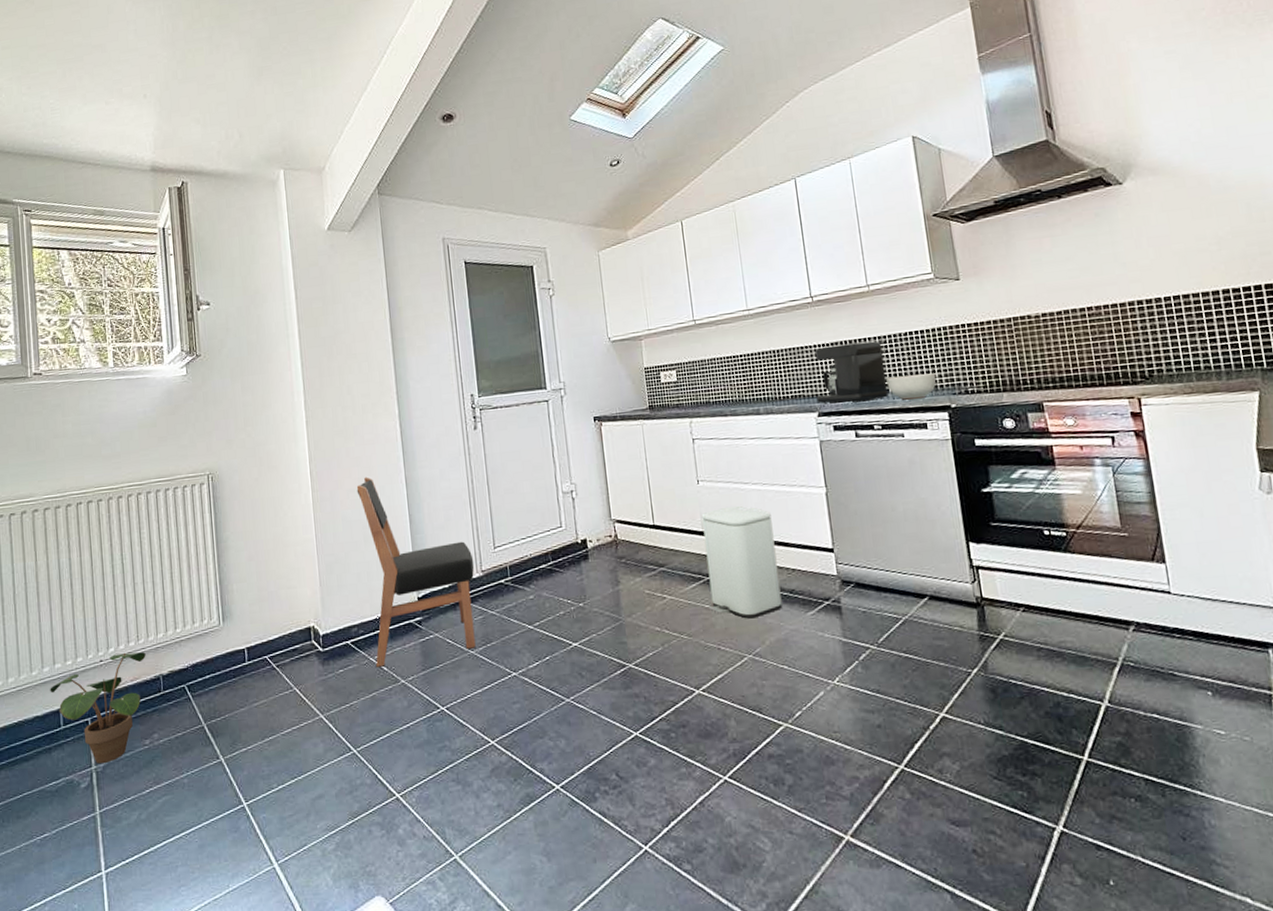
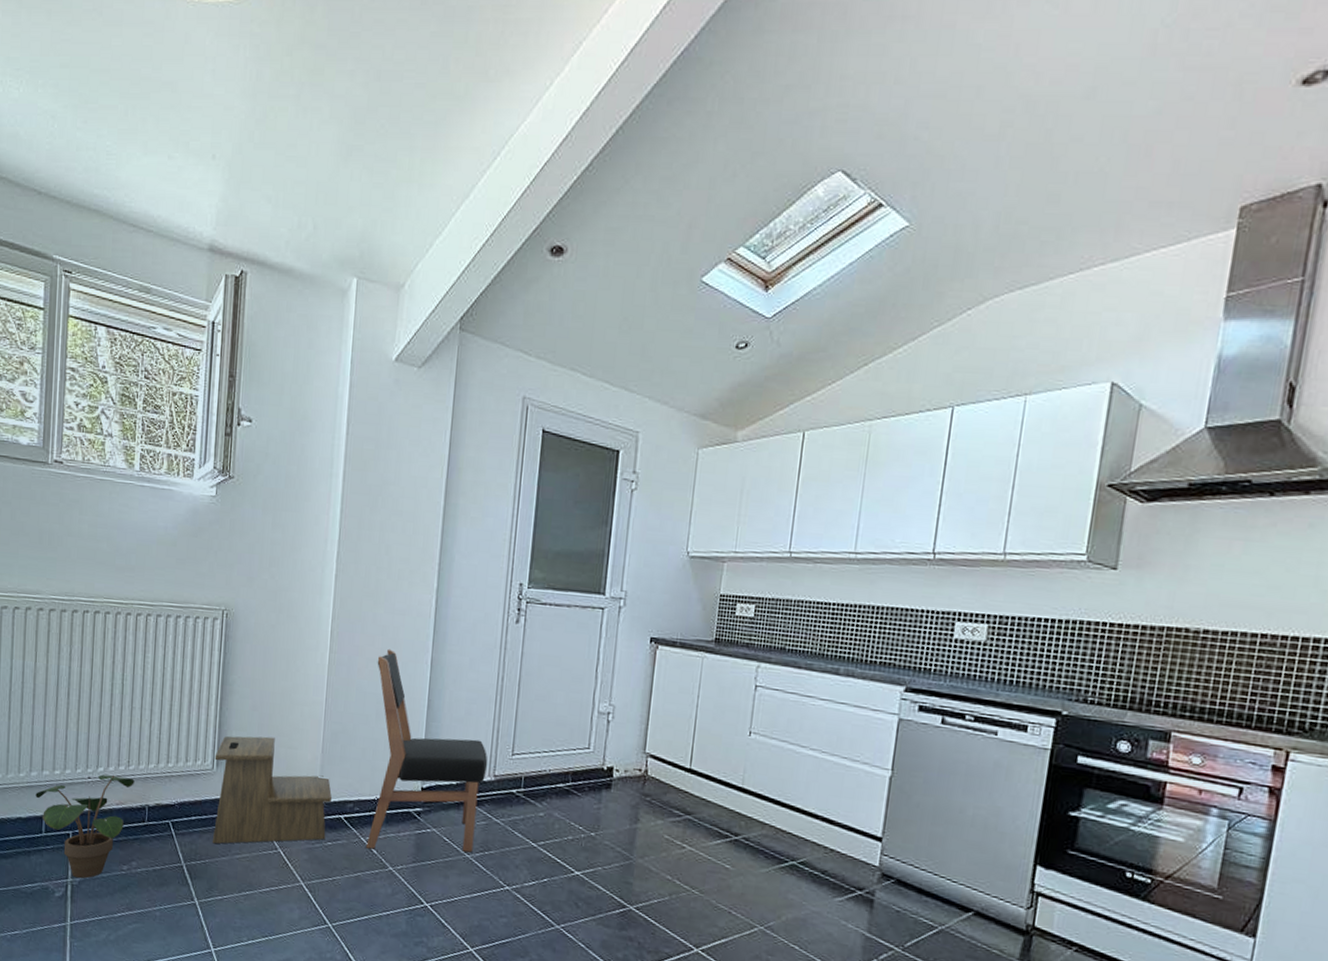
step stool: none [219,581,337,698] -> present [212,736,333,844]
pedal bin: present [701,506,782,619] -> none [728,767,823,891]
coffee maker: present [814,341,889,403] -> none [907,614,1002,687]
bowl: present [886,373,937,400] -> none [994,664,1055,697]

